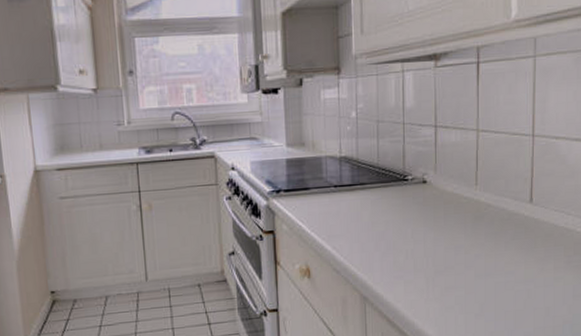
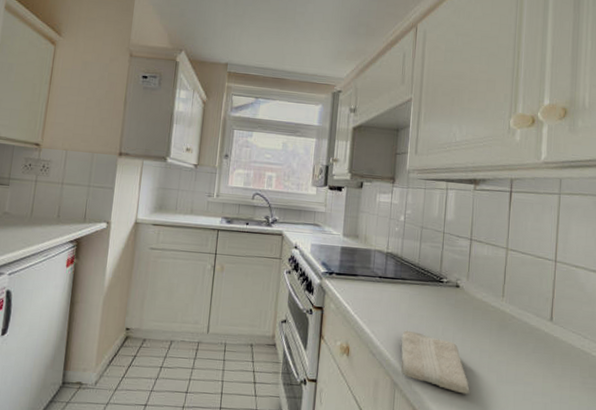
washcloth: none [367,239,447,296] -> present [400,330,470,394]

